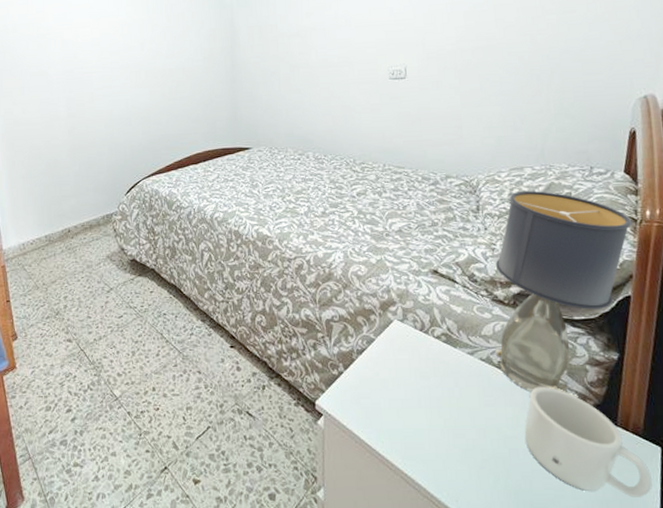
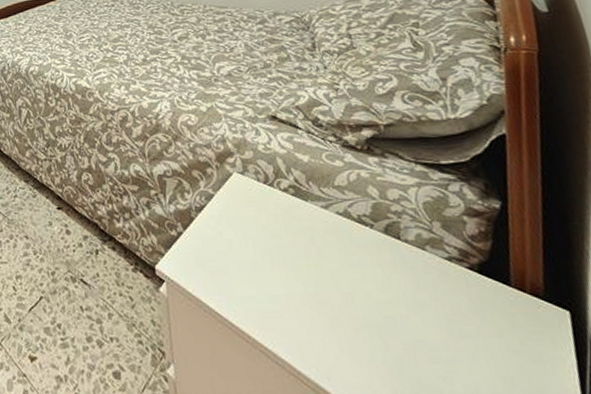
table lamp: present [494,190,633,391] -> none [341,23,496,249]
mug: present [524,386,652,497] -> none [399,242,566,373]

